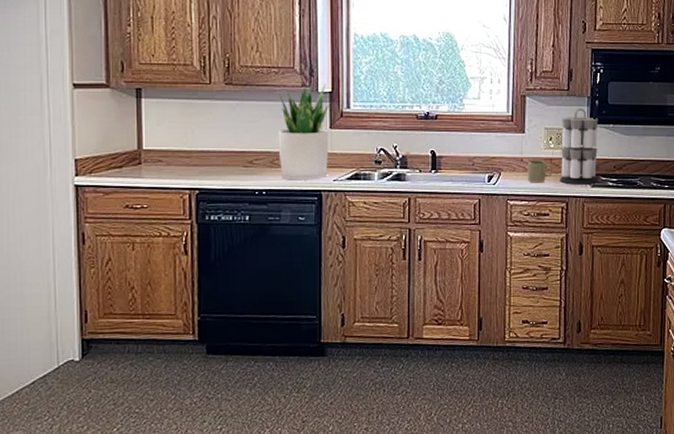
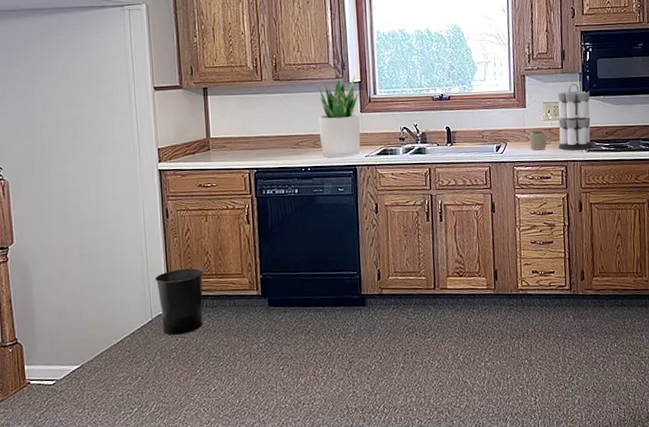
waste bin: none [64,305,127,386] -> present [155,267,204,335]

